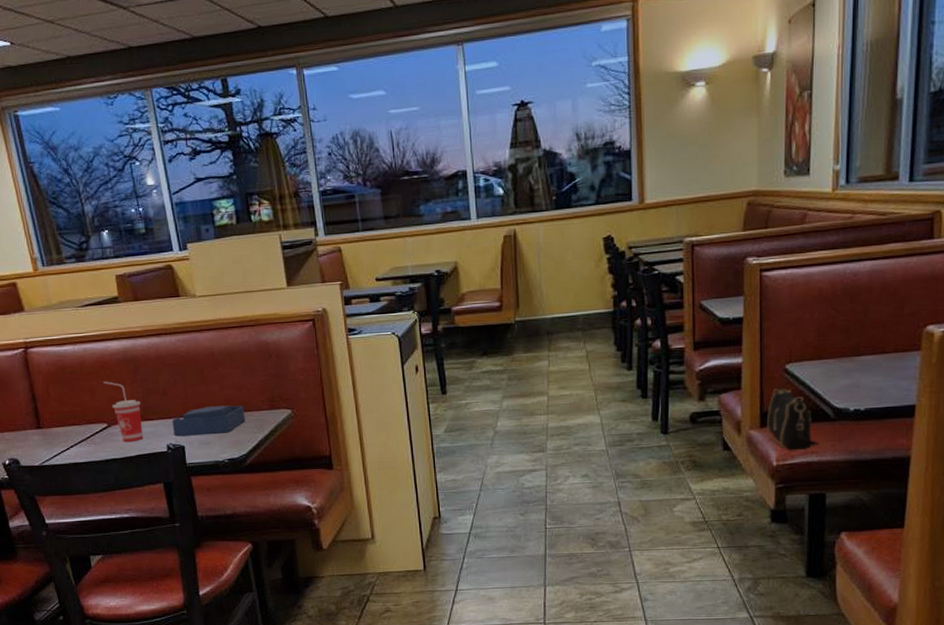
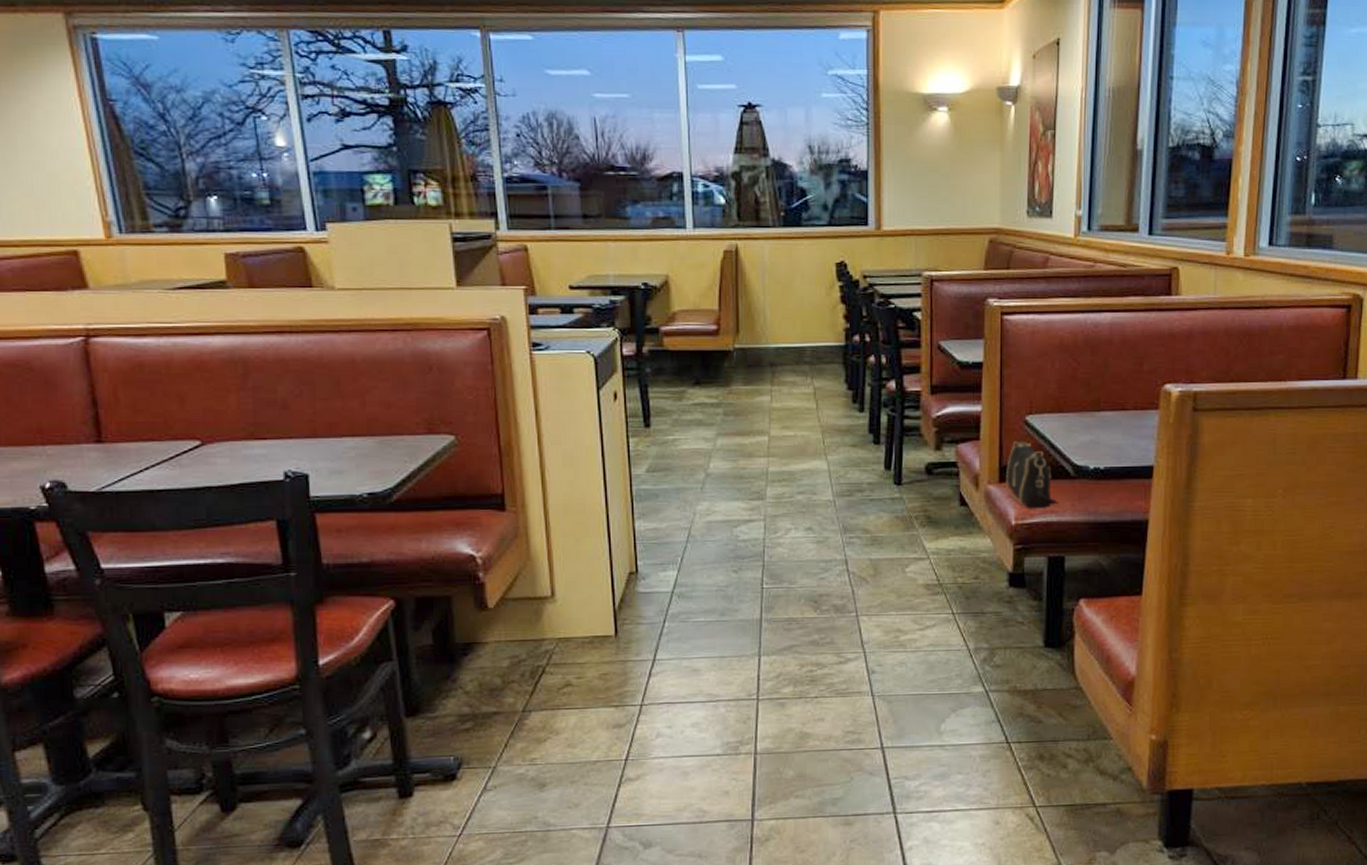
beverage cup: present [103,381,144,443] -> none [198,387,252,467]
napkin holder: present [171,405,246,437] -> none [292,426,394,462]

